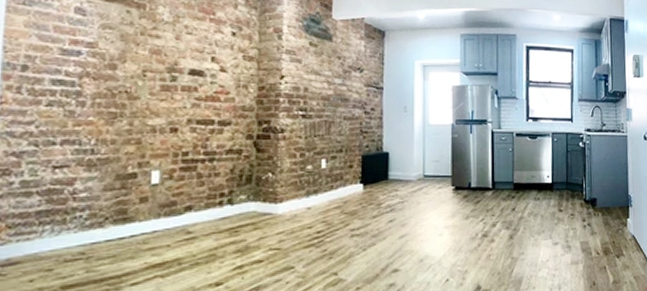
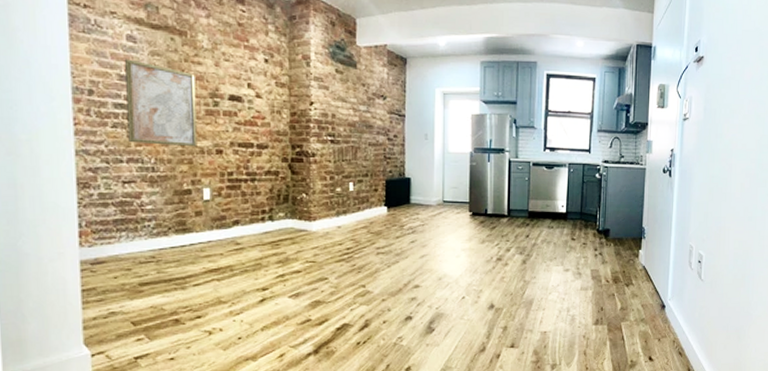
wall art: none [65,32,152,126] -> present [125,59,197,147]

